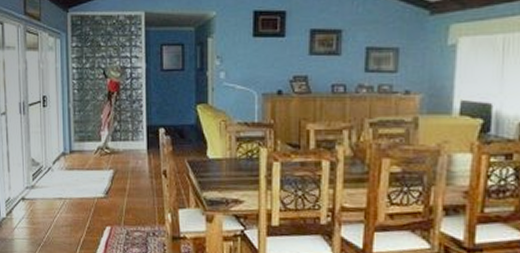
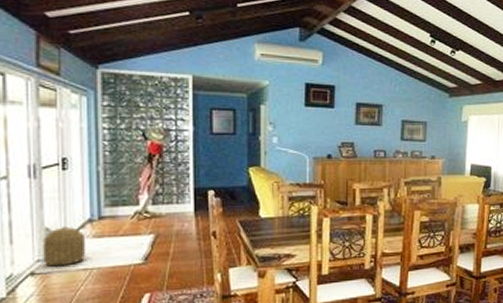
basket: none [30,157,61,194] -> present [43,226,86,267]

